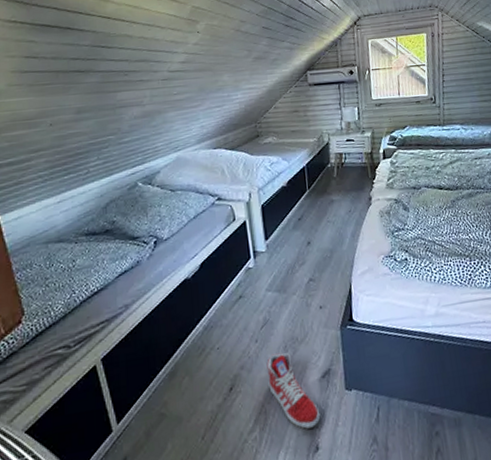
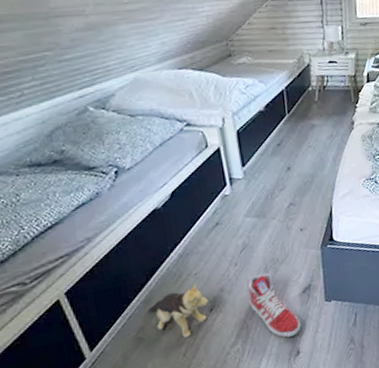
plush toy: none [172,357,229,419] -> present [148,282,208,338]

